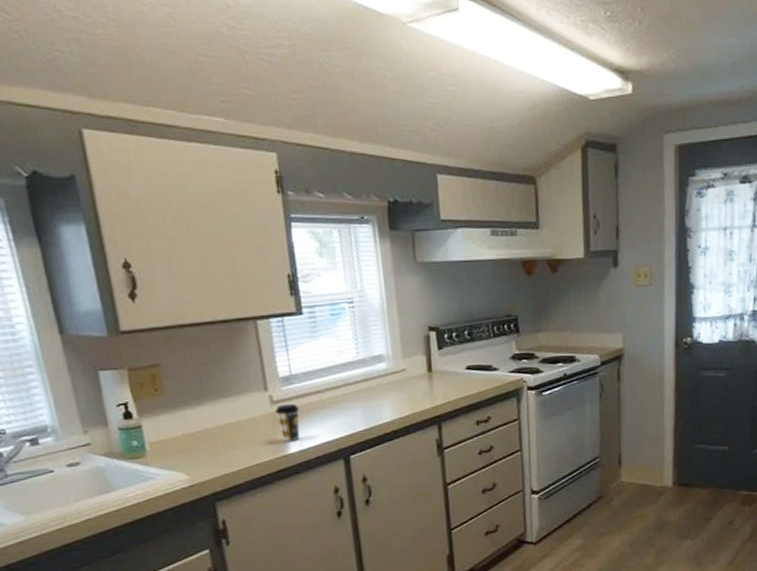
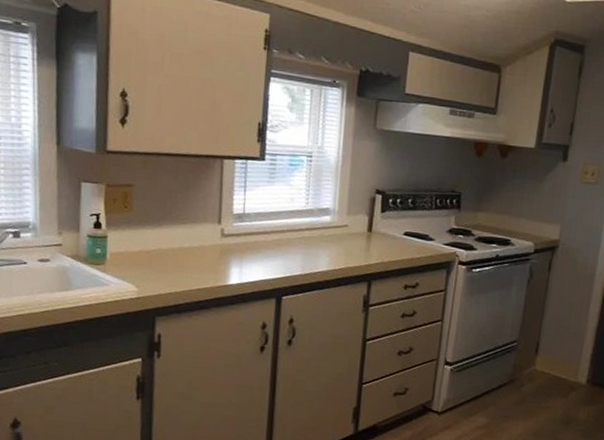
coffee cup: present [275,403,300,442] -> none [224,238,245,274]

